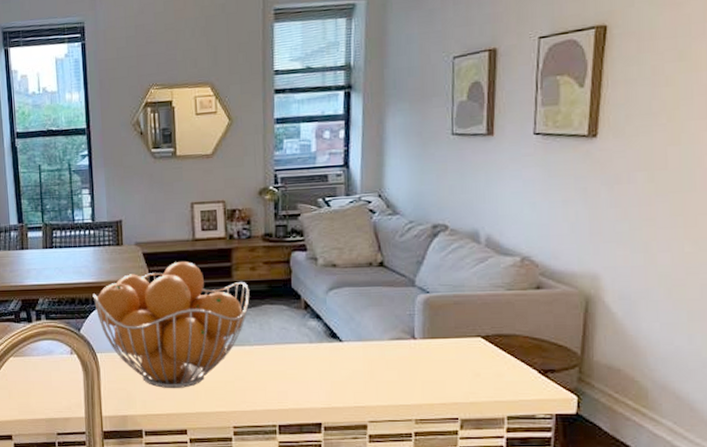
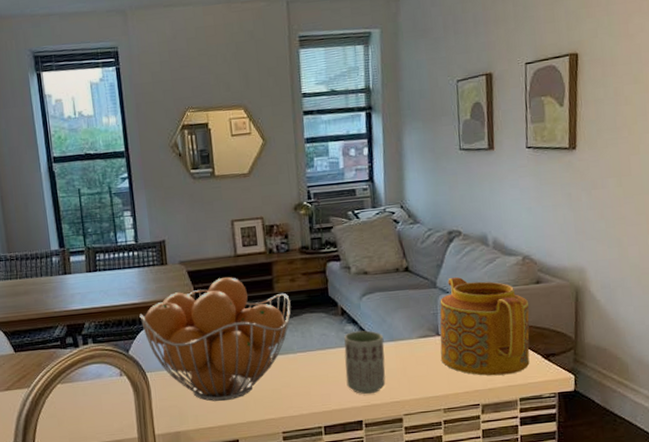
cup: none [305,327,351,396] -> present [344,330,386,395]
teapot: none [414,276,526,389] -> present [439,277,530,376]

